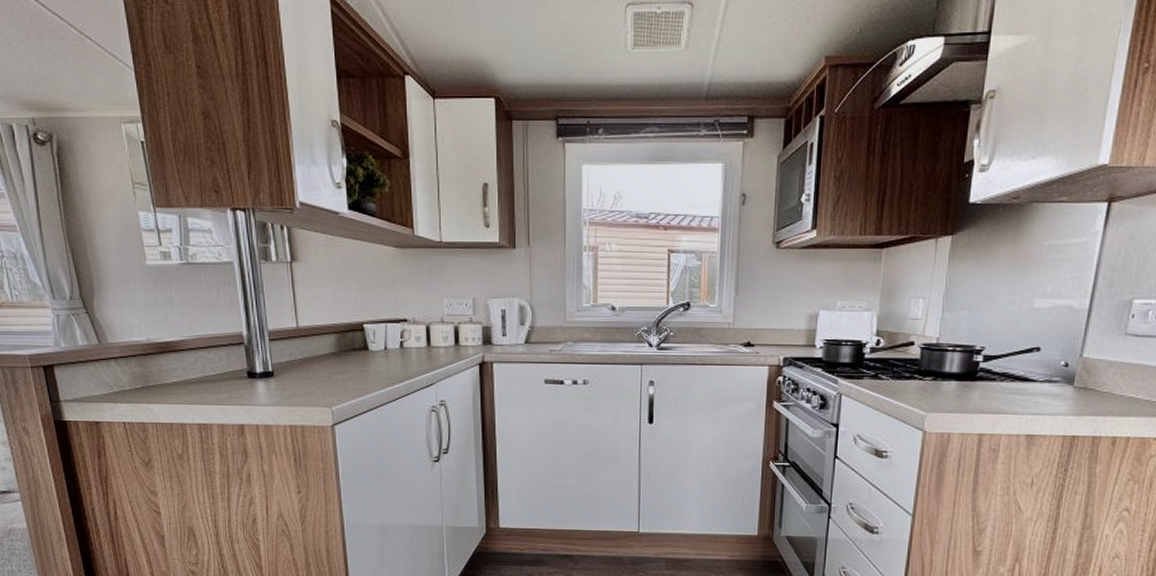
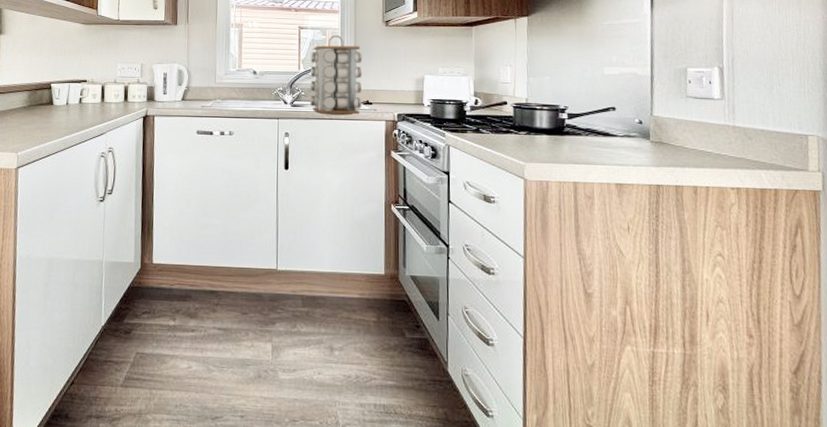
spice rack: none [680,259,746,360] -> present [310,34,363,116]

